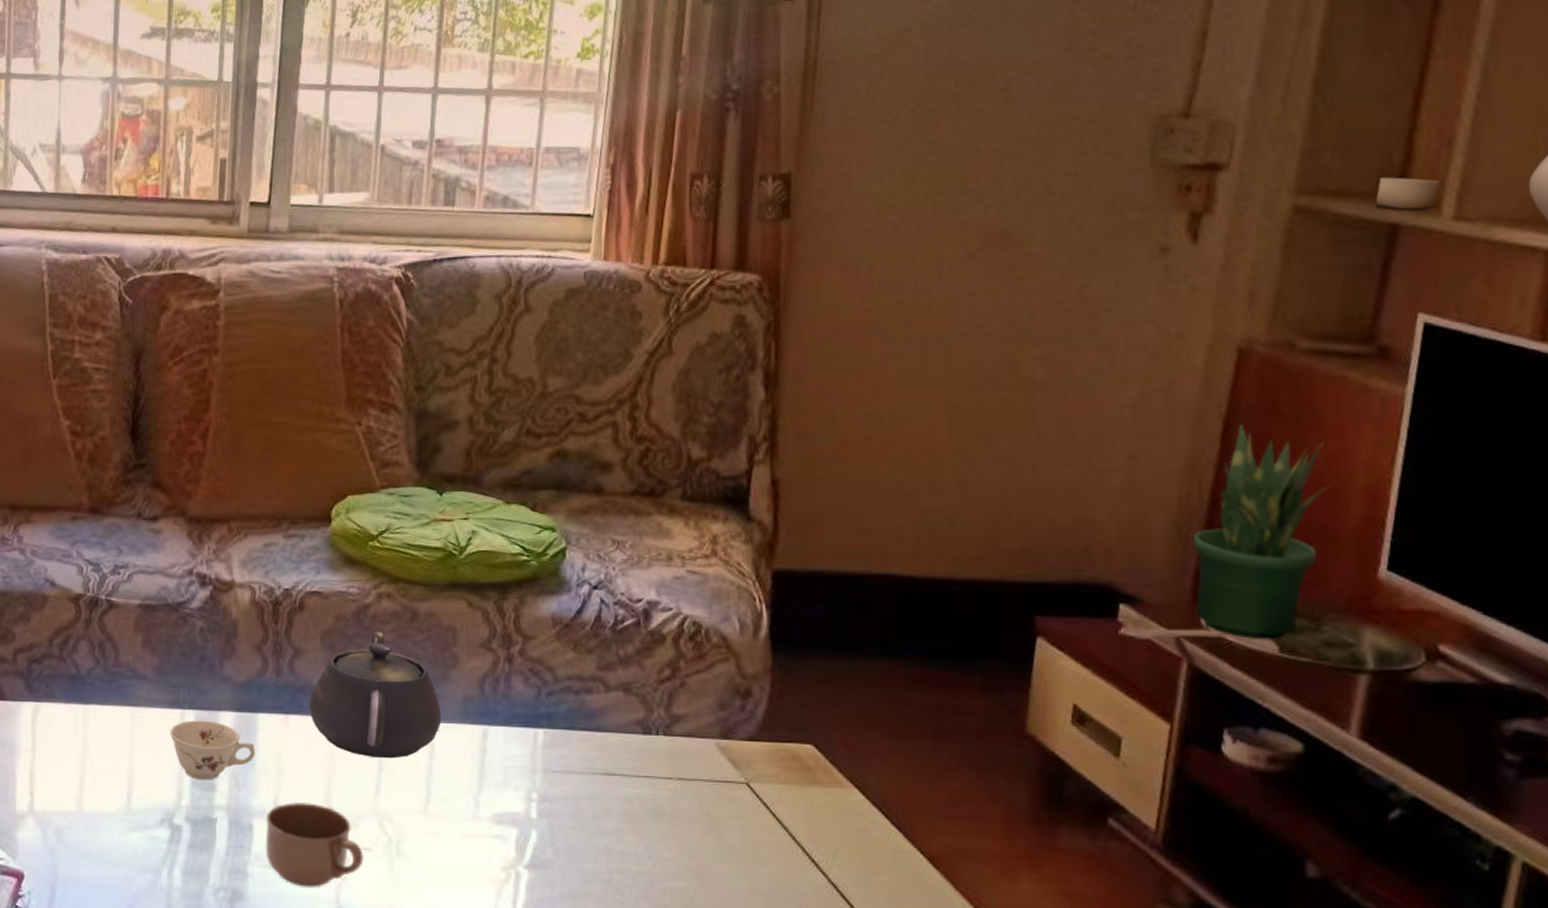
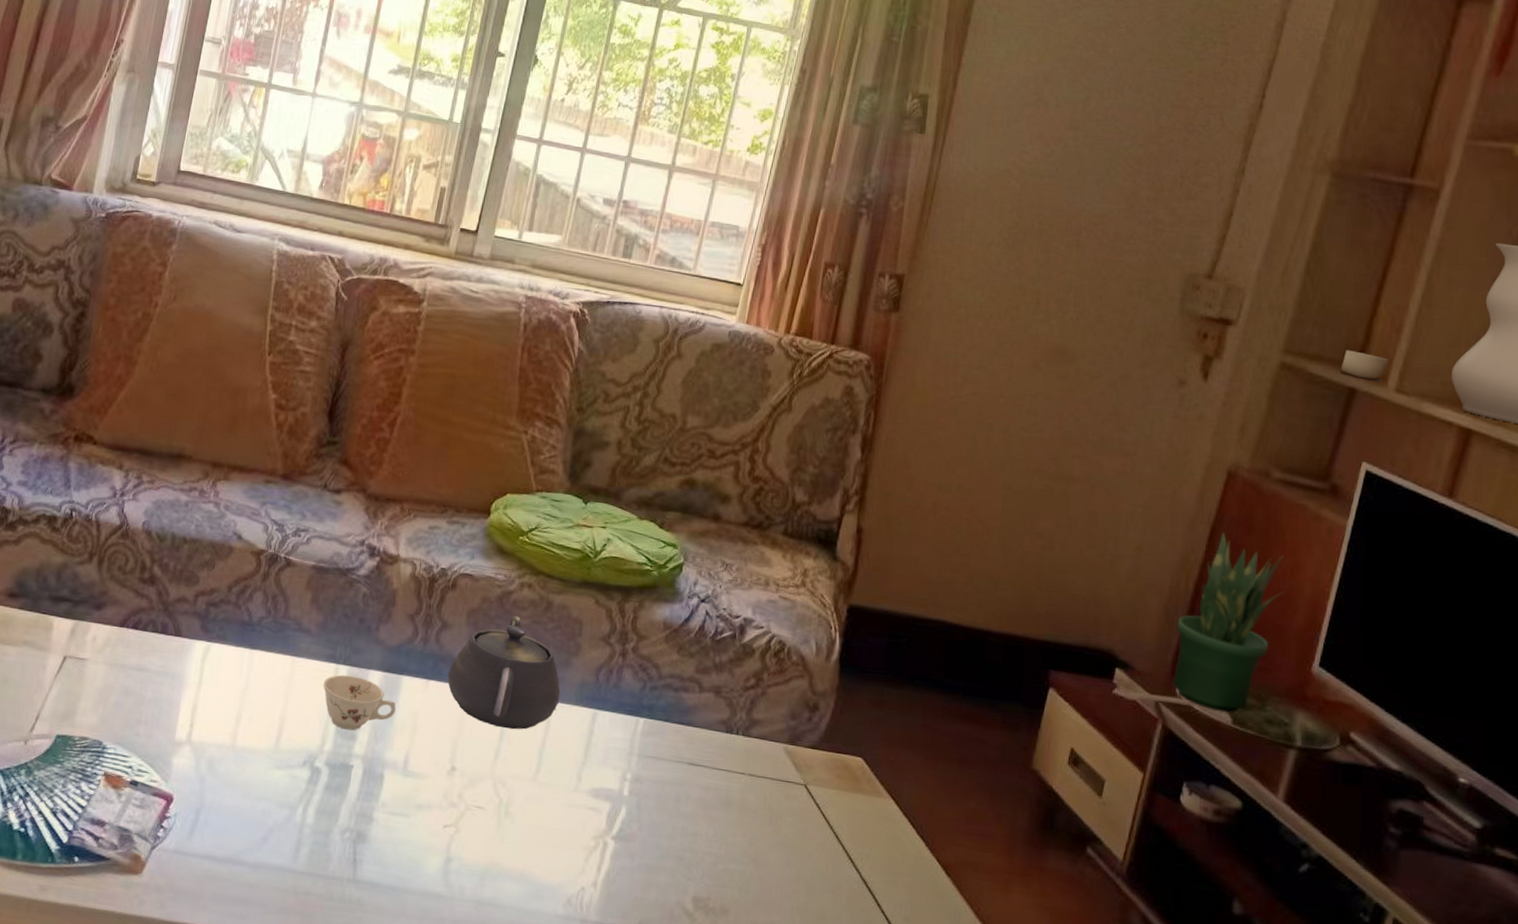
teacup: present [265,801,364,887] -> none [391,758,476,837]

